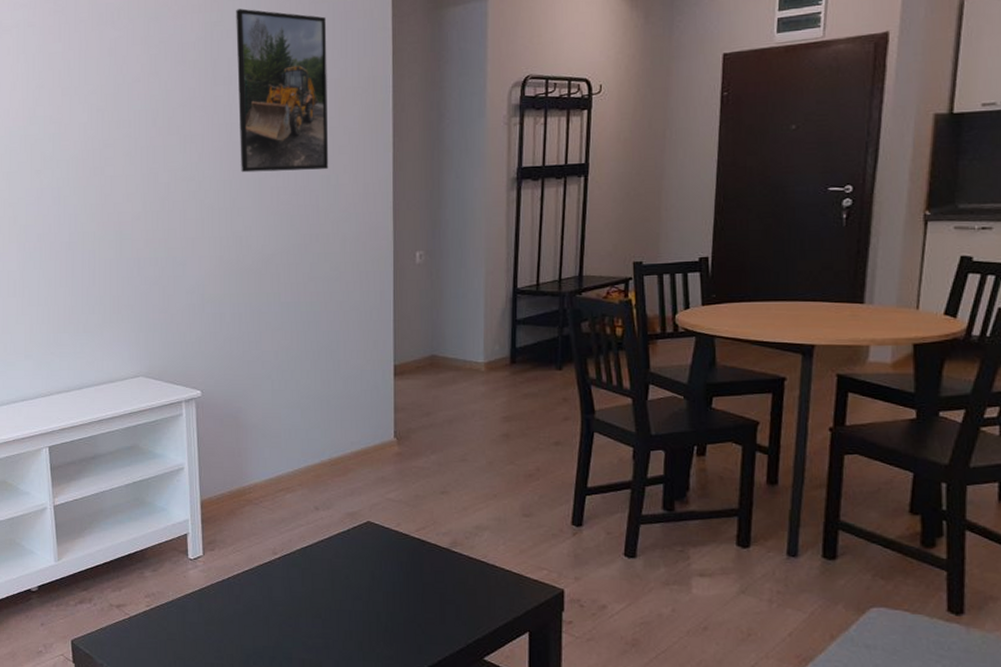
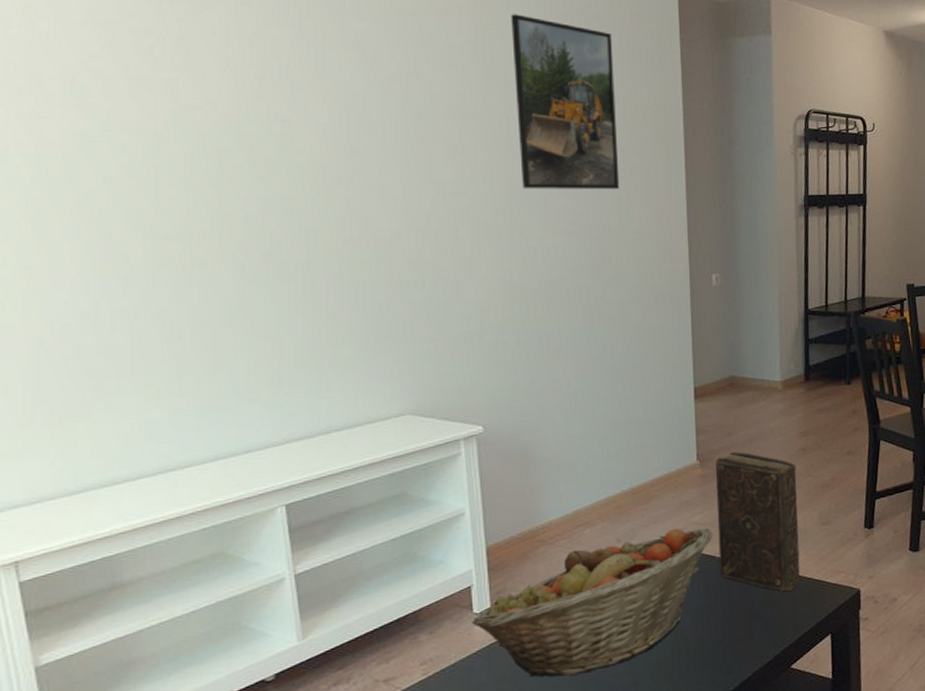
fruit basket: none [187,503,407,629] -> present [472,528,713,677]
book: none [412,432,498,581] -> present [715,452,800,592]

